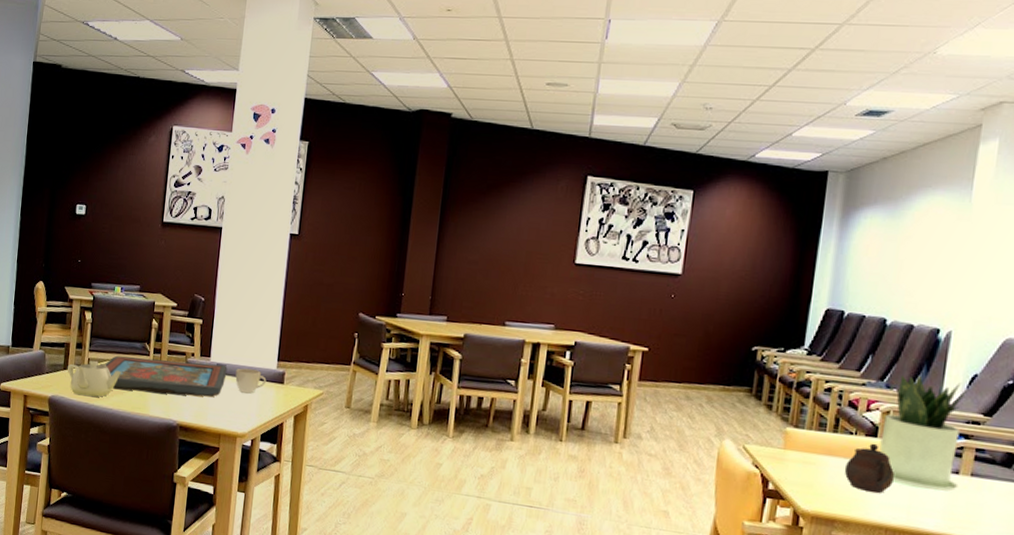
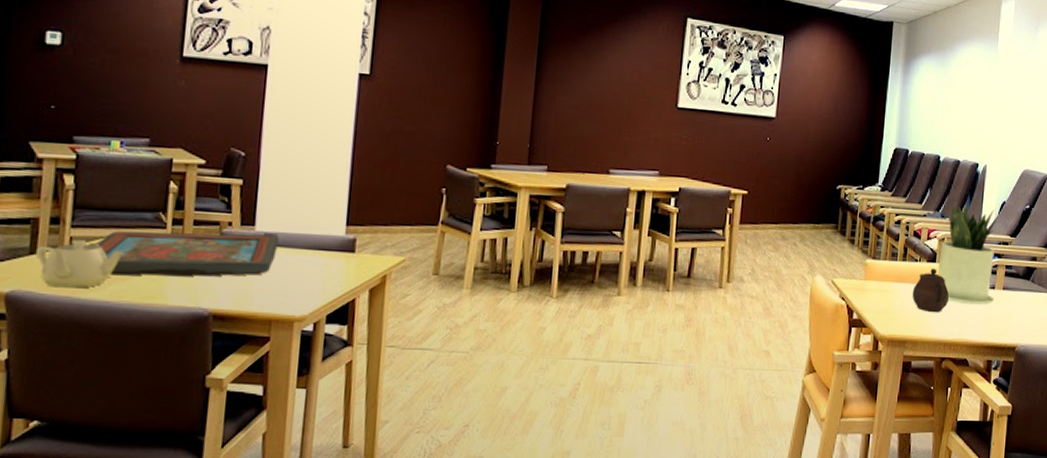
cup: present [235,368,267,394] -> none [290,237,333,267]

